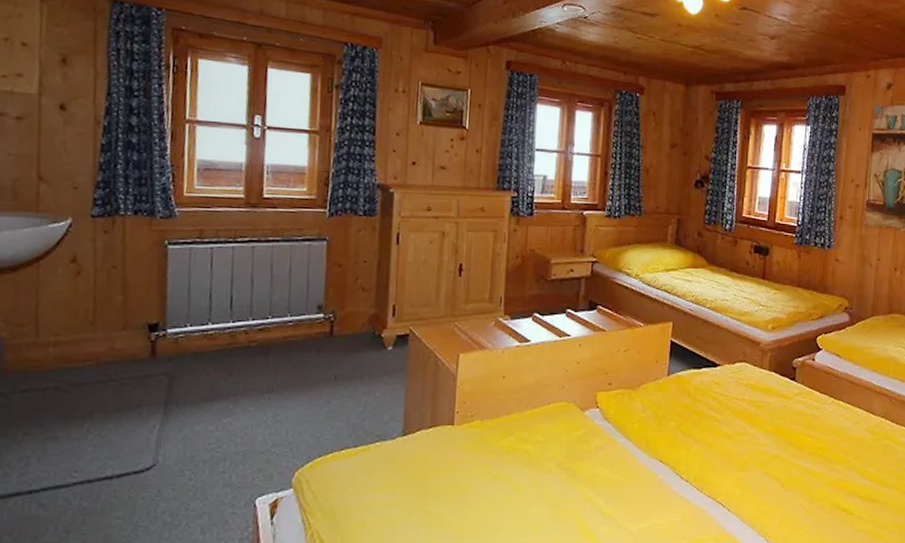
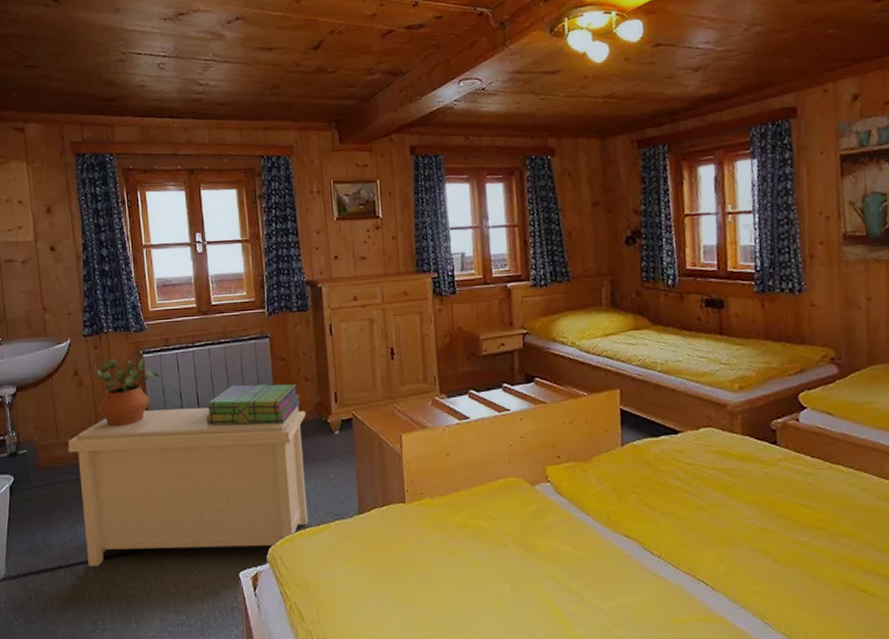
bench: none [49,310,358,493] -> present [67,405,309,567]
potted plant: none [98,245,187,327] -> present [94,355,160,427]
stack of books: none [238,288,354,335] -> present [206,384,301,425]

